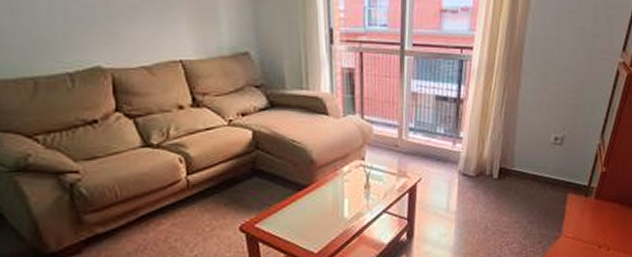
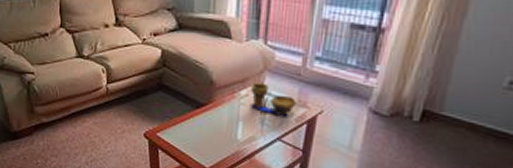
decorative bowl: none [352,157,398,189] -> present [250,82,297,117]

